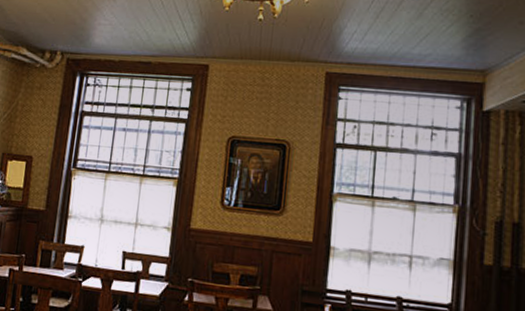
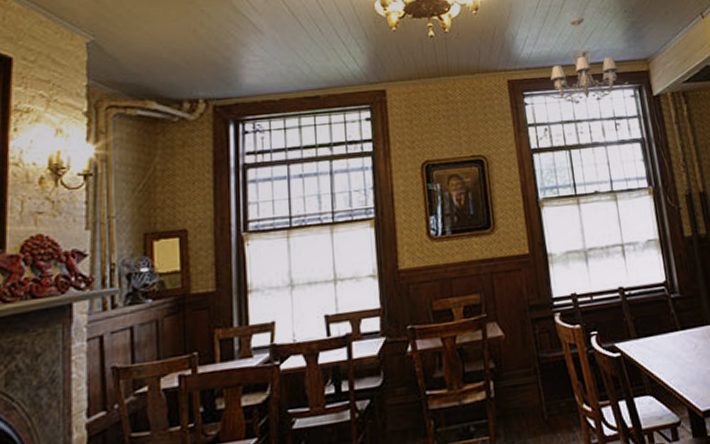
chandelier: none [362,17,456,107] -> present [545,17,628,104]

